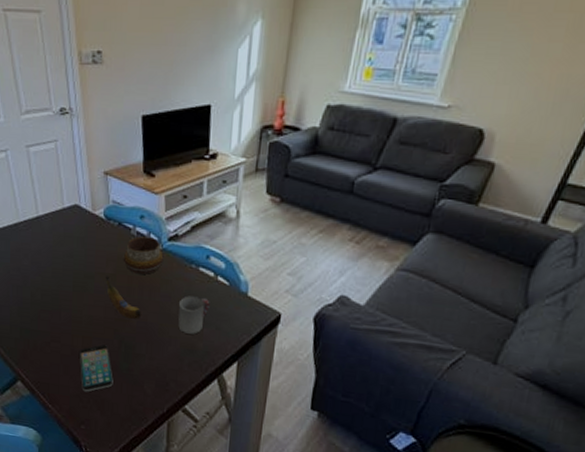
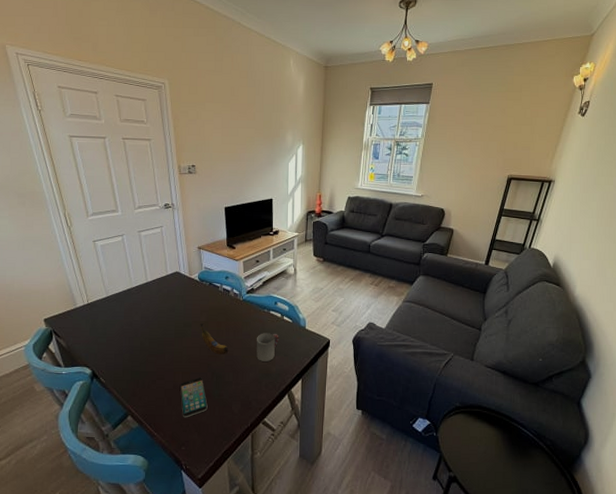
decorative bowl: present [124,236,164,275] -> none [214,292,244,320]

